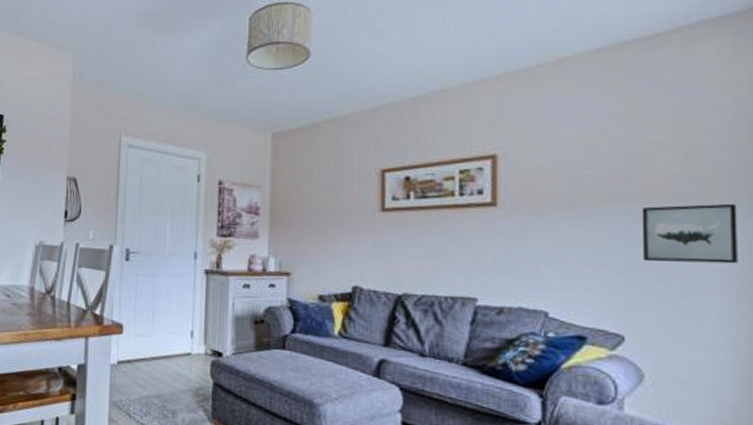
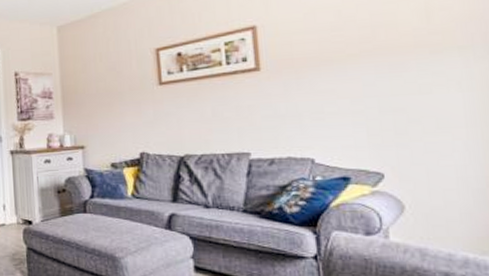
wall art: present [642,203,738,264] -> none [389,47,479,106]

